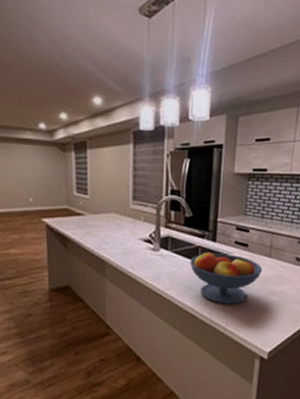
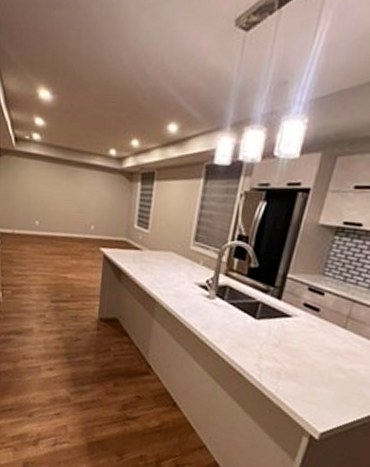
fruit bowl: present [190,253,263,305] -> none [246,310,333,373]

